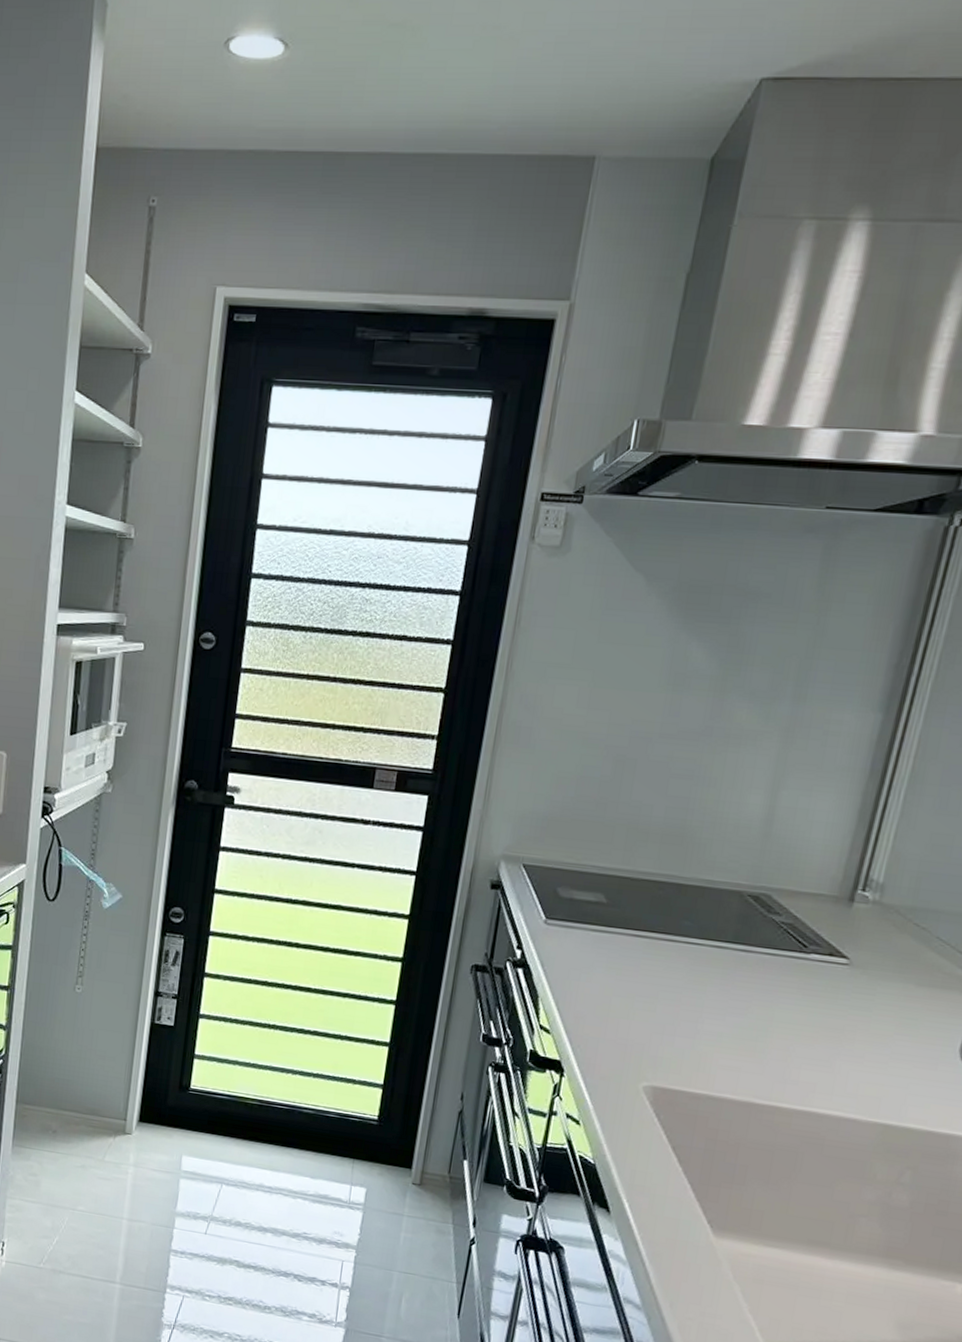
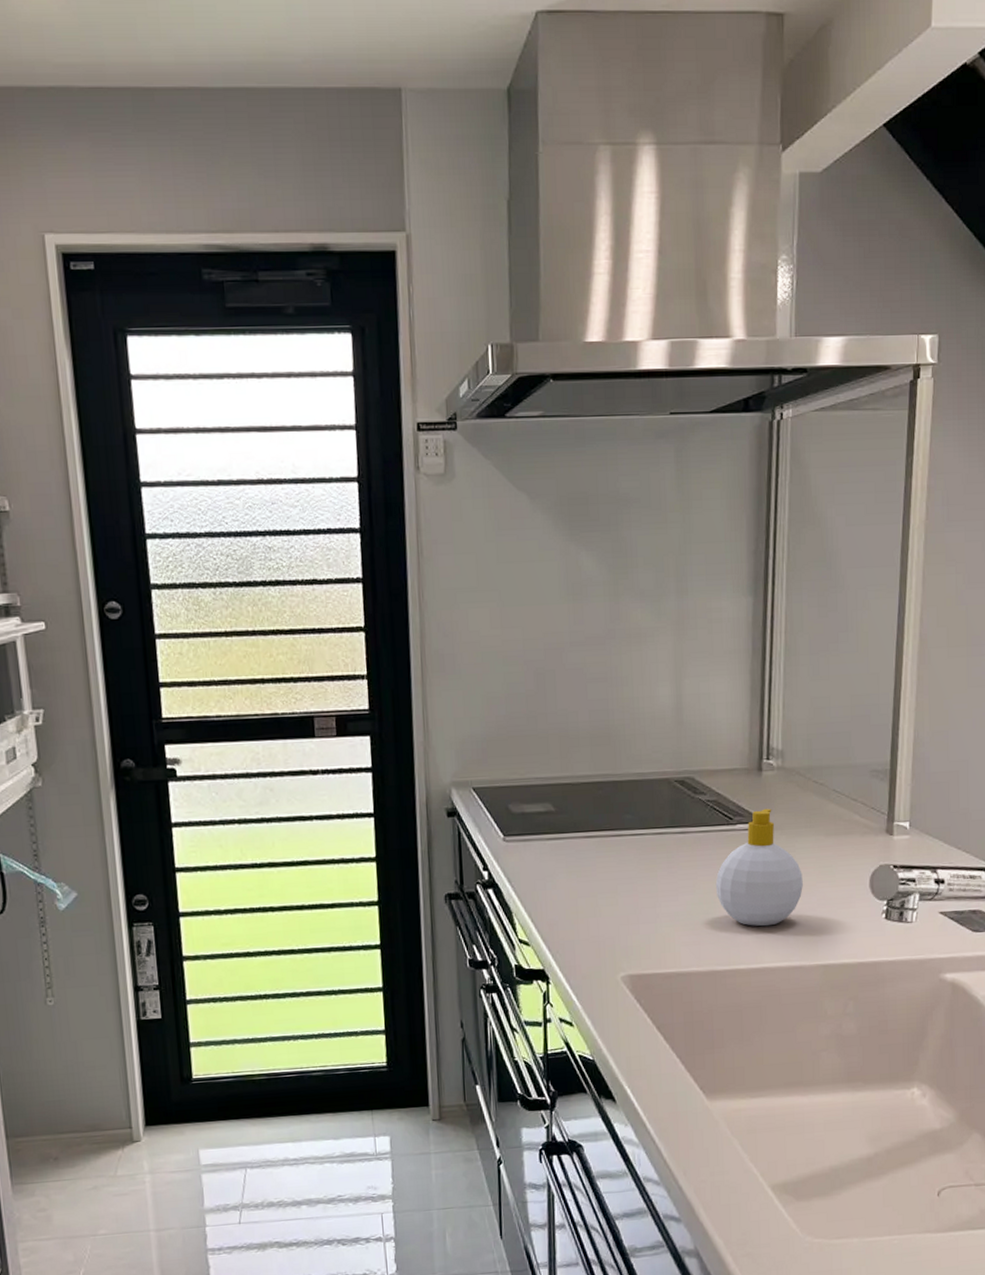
soap bottle: none [771,942,879,1069] -> present [715,808,803,927]

